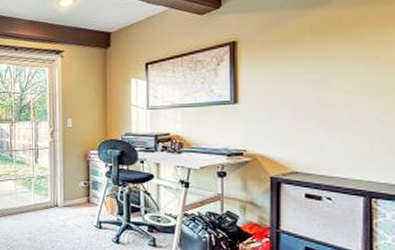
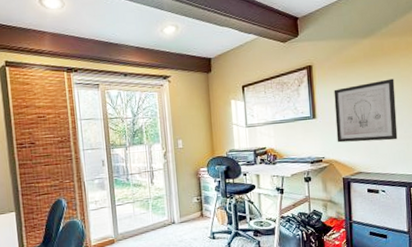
wall art: none [265,59,356,136] -> present [334,78,398,143]

